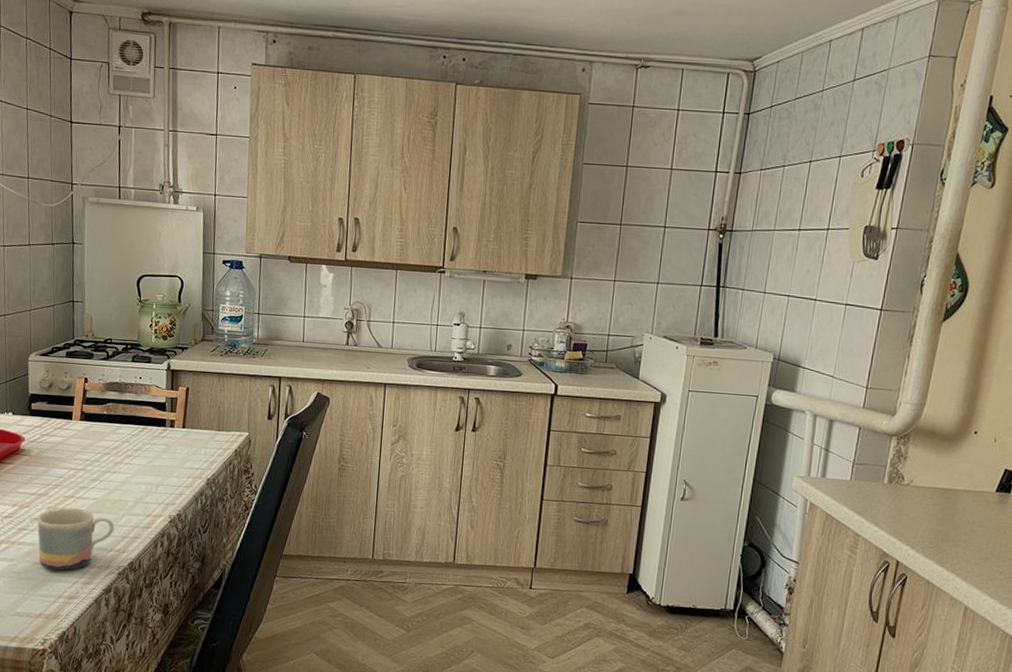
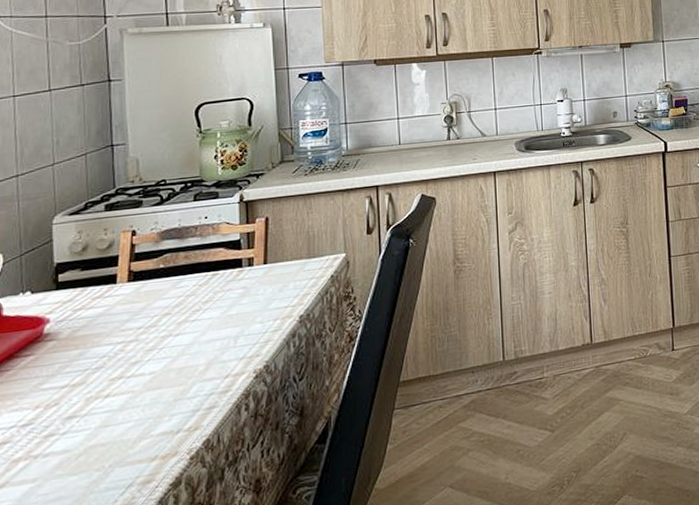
mug: present [37,508,114,571] -> none [71,389,181,479]

